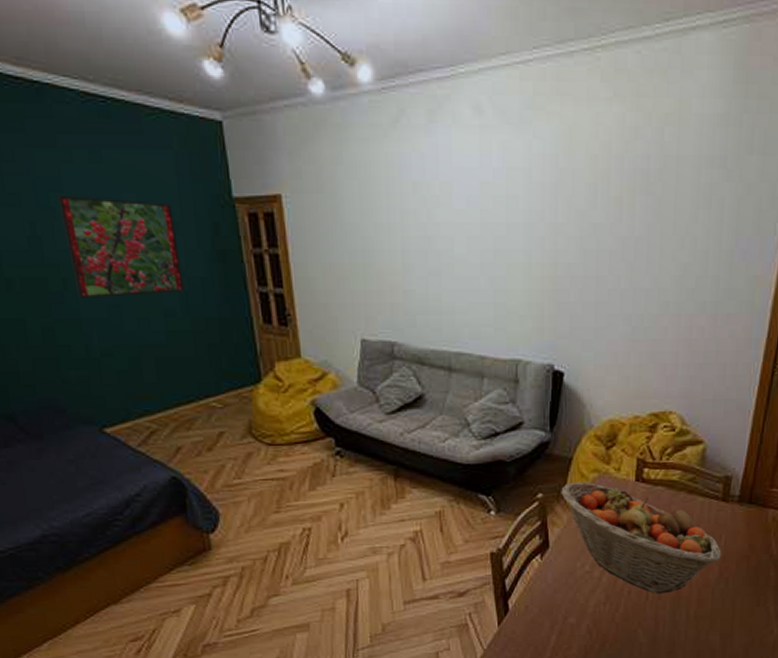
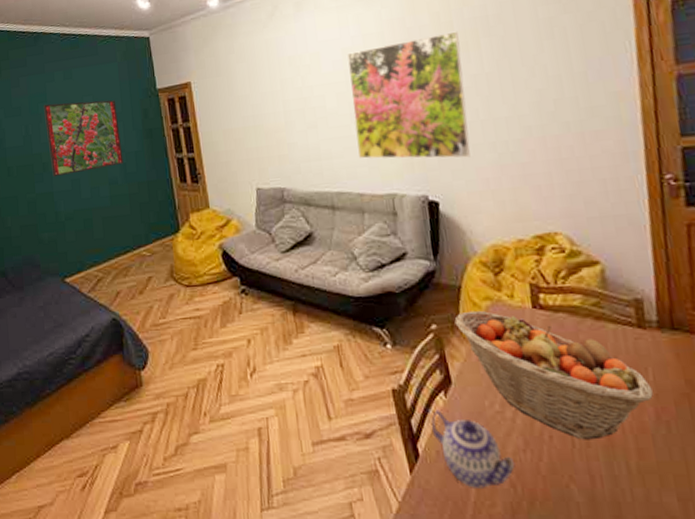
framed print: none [484,182,614,328] -> present [347,31,470,159]
teapot: none [525,570,595,636] -> present [431,409,516,488]

